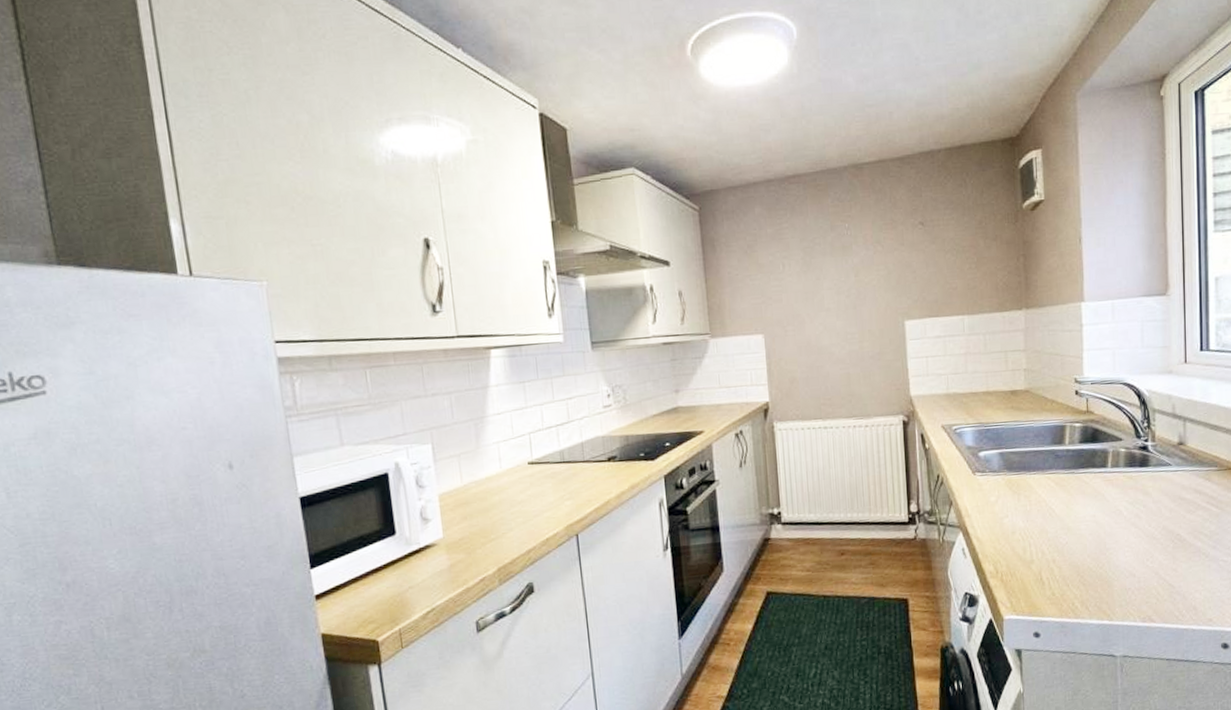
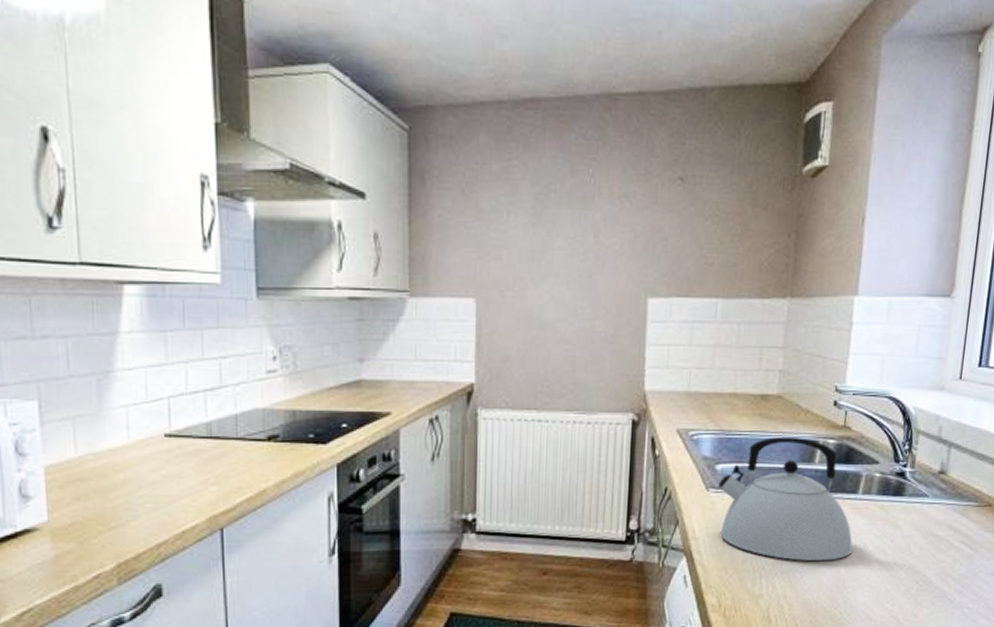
kettle: none [983,423,1109,529] -> present [718,436,853,562]

